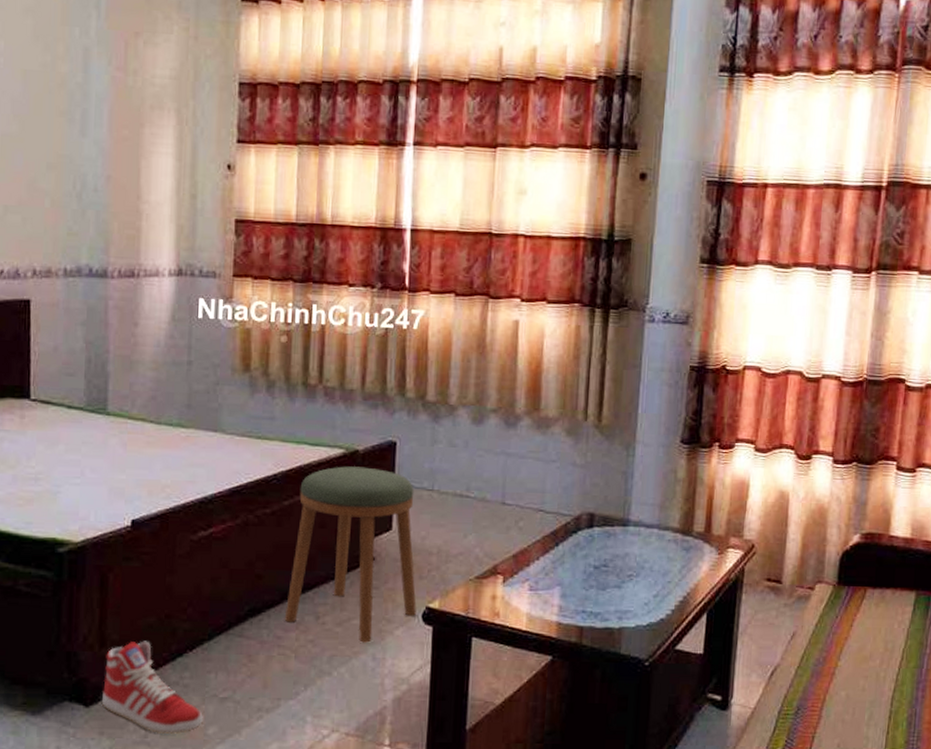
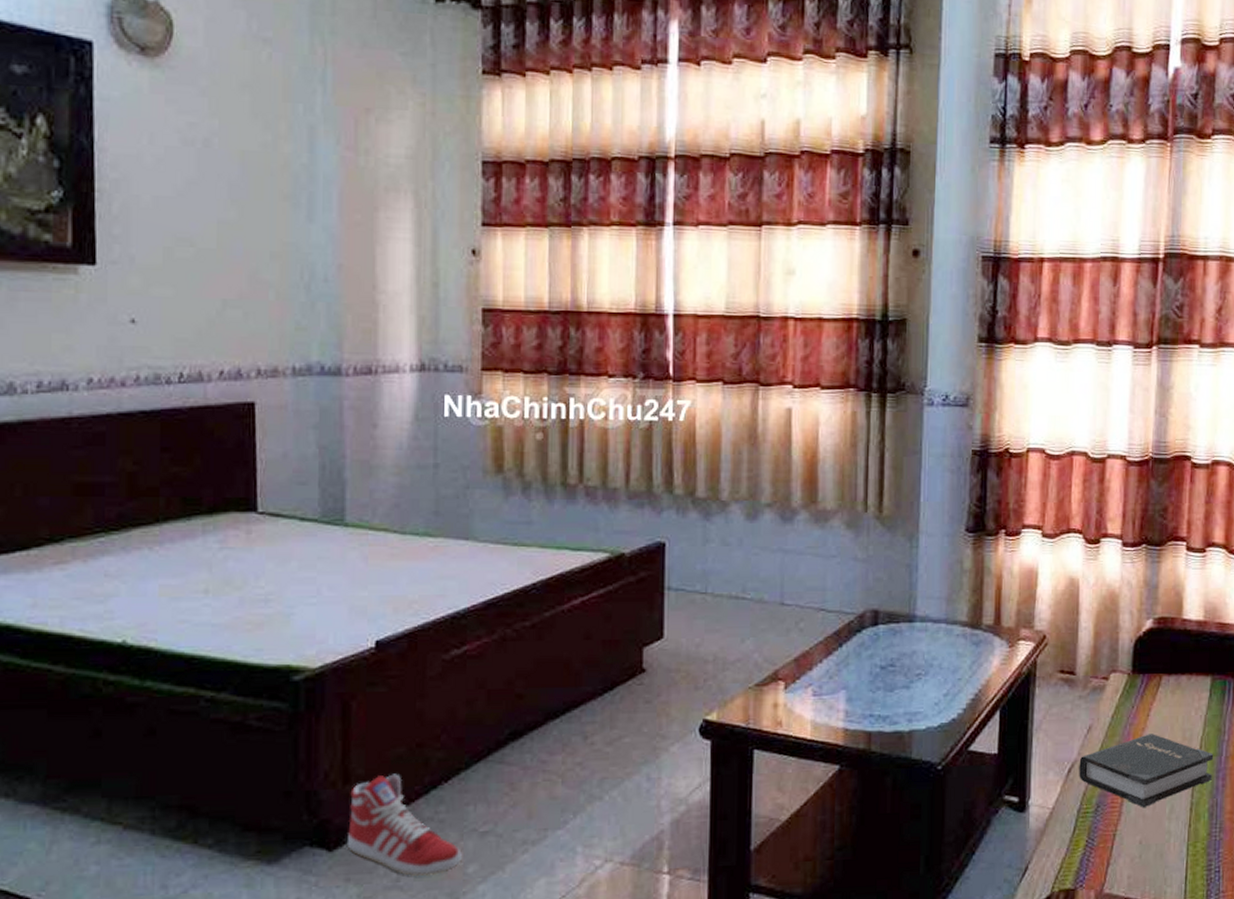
stool: present [284,466,417,643] -> none [549,571,693,762]
hardback book: none [781,643,915,714] -> present [1079,734,1214,808]

